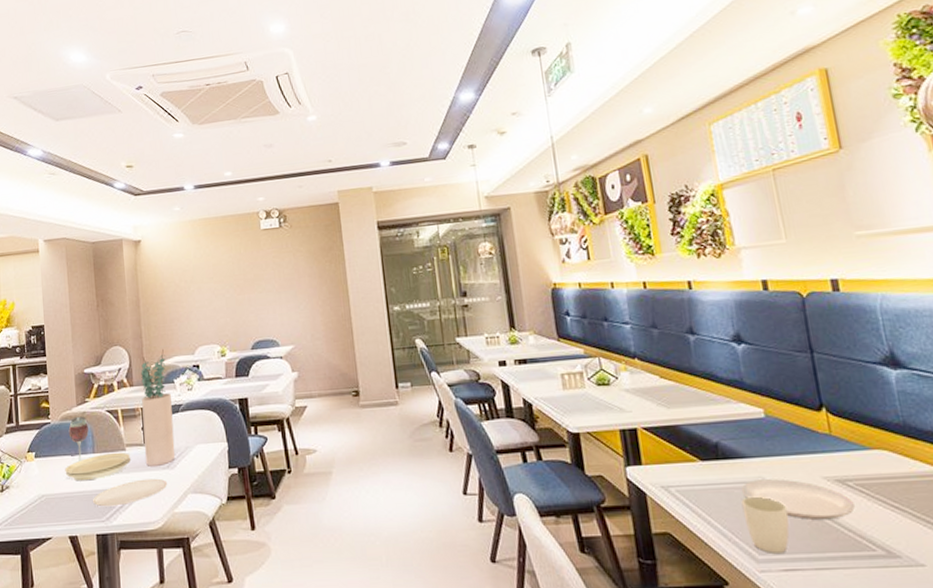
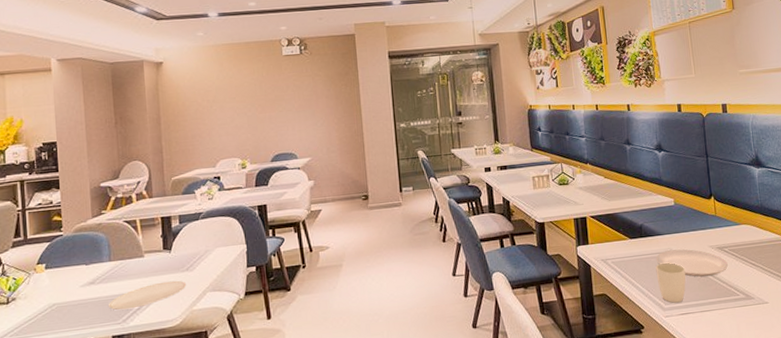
plate: present [65,452,131,481] -> none [78,258,150,289]
wineglass: present [68,416,90,461] -> none [82,227,106,270]
vase: present [141,348,176,466] -> none [161,162,195,270]

